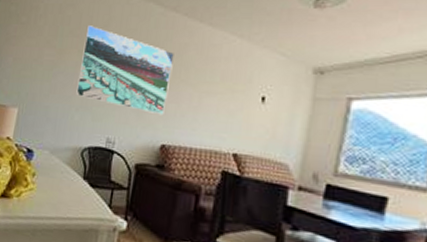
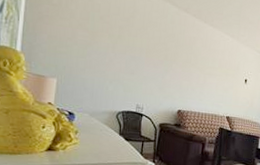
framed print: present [76,25,174,116] -> none [109,14,186,89]

